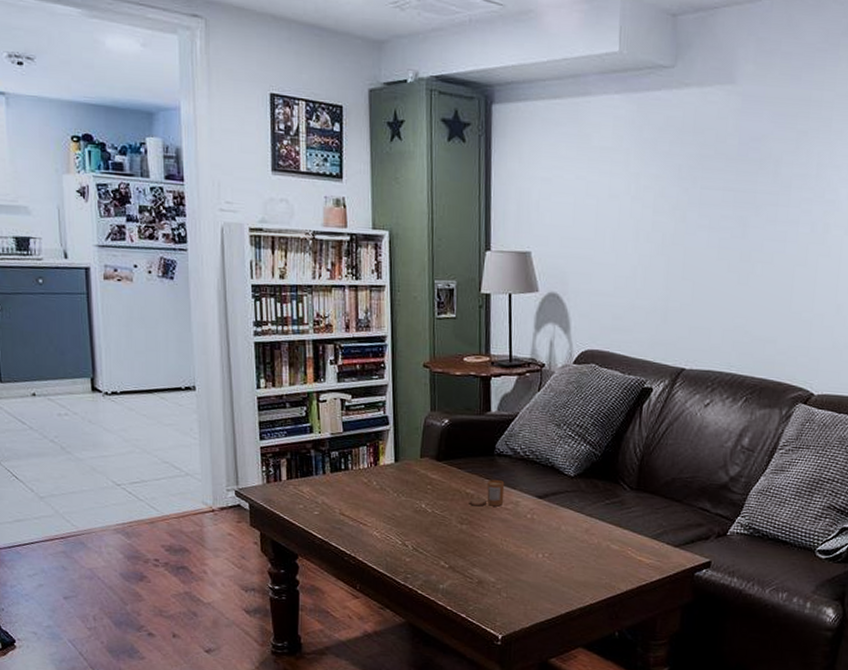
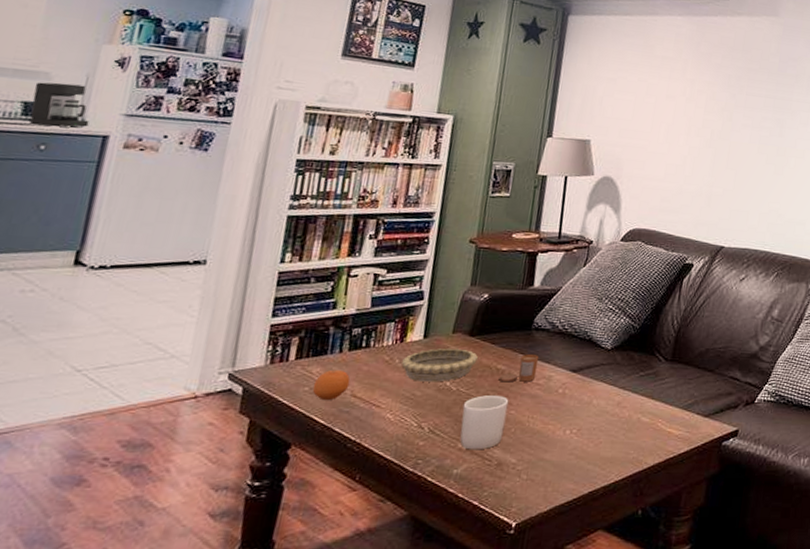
coffee maker: none [19,216,71,261] -> present [29,82,90,128]
fruit: none [306,489,337,518] -> present [312,369,351,401]
decorative bowl: none [379,471,447,504] -> present [401,348,478,382]
mug: none [440,517,481,569] -> present [459,394,509,450]

